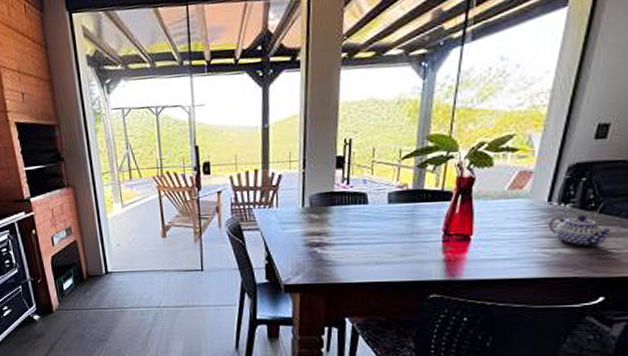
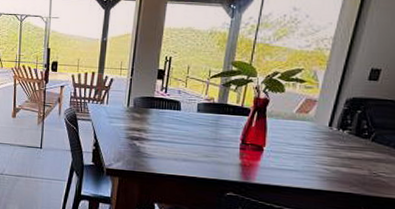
teapot: present [549,214,613,247] -> none [329,140,383,169]

